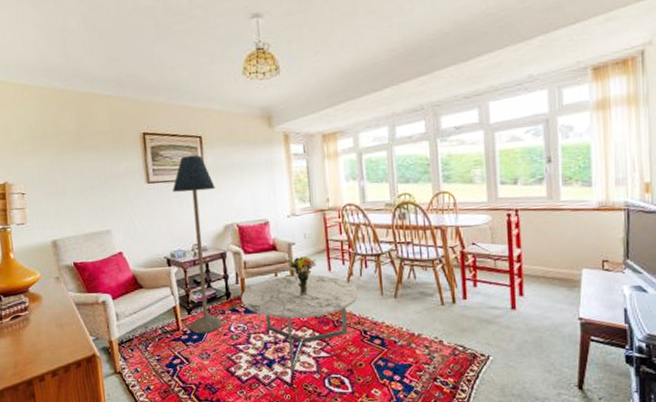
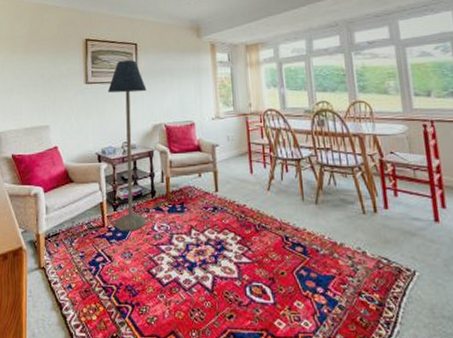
coffee table: present [241,275,358,372] -> none [165,176,279,277]
bouquet: present [285,255,317,296] -> none [208,157,239,197]

